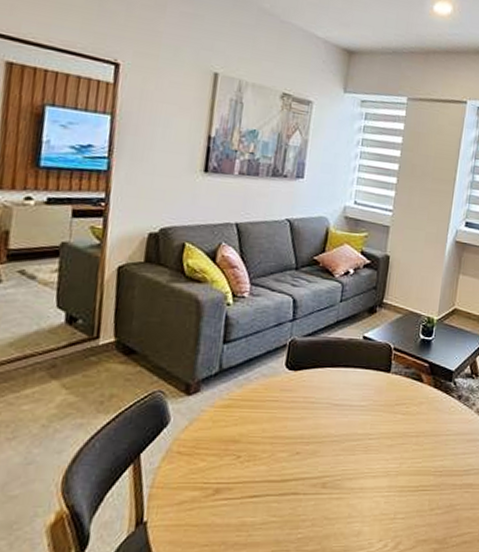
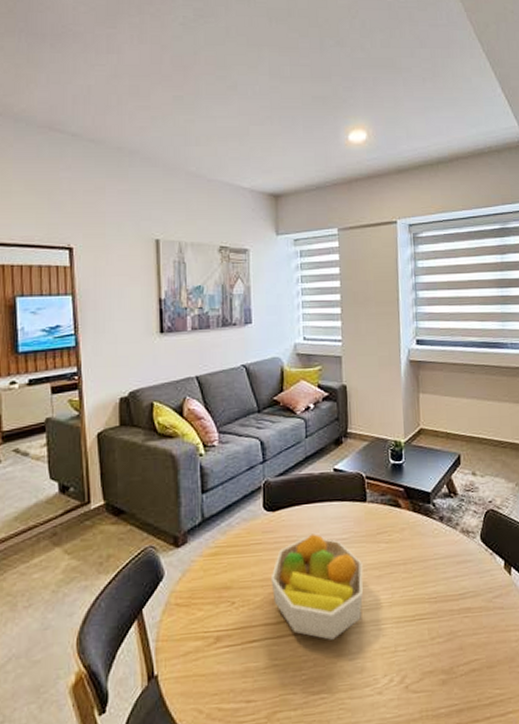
fruit bowl: none [281,397,377,502] -> present [270,534,364,640]

